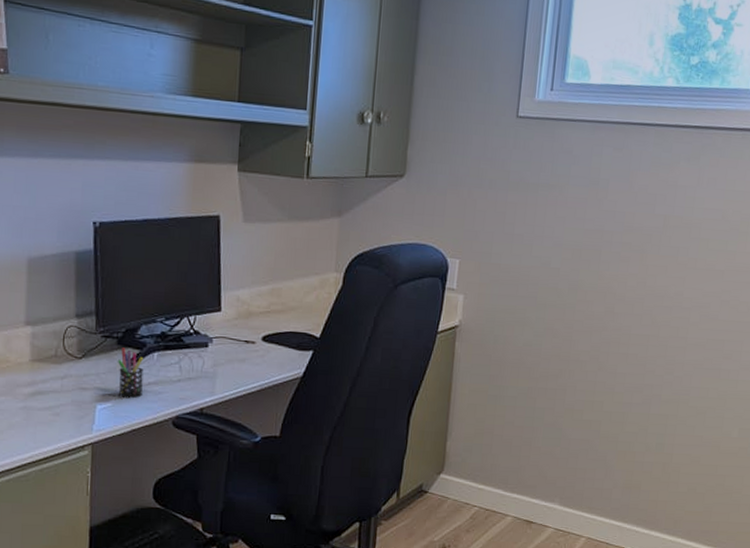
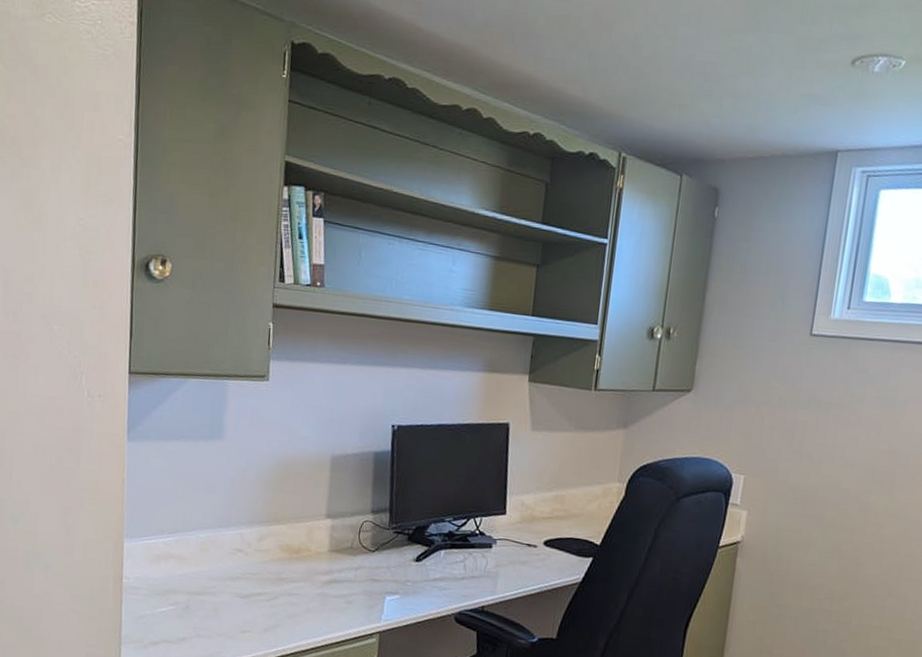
pen holder: present [117,347,144,399] -> none [406,544,431,593]

